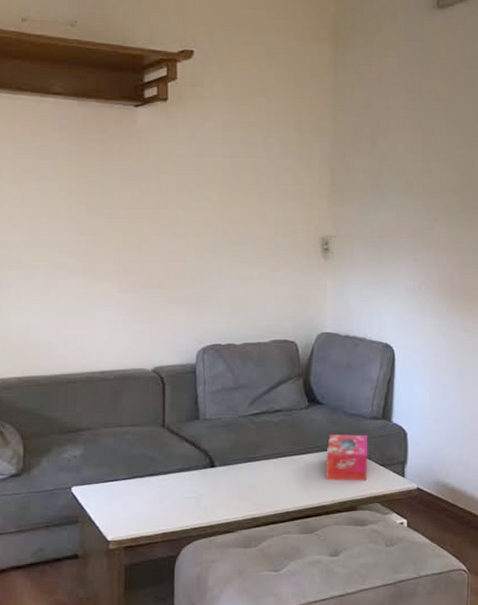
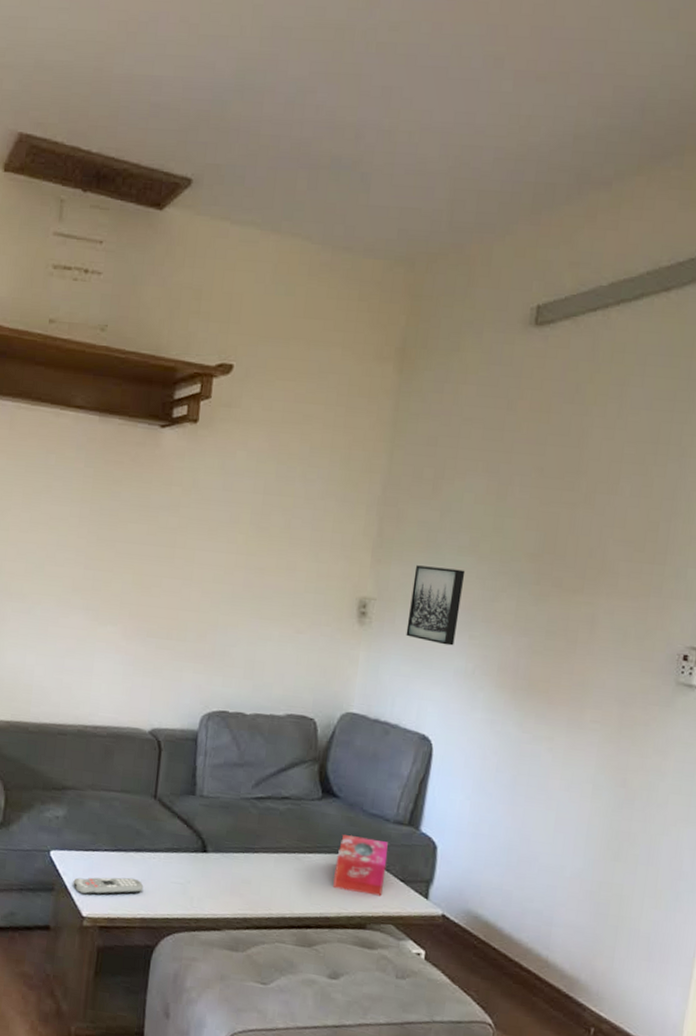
remote control: none [96,499,162,521] -> present [73,877,144,895]
wall art: none [363,206,405,268] -> present [406,565,466,646]

